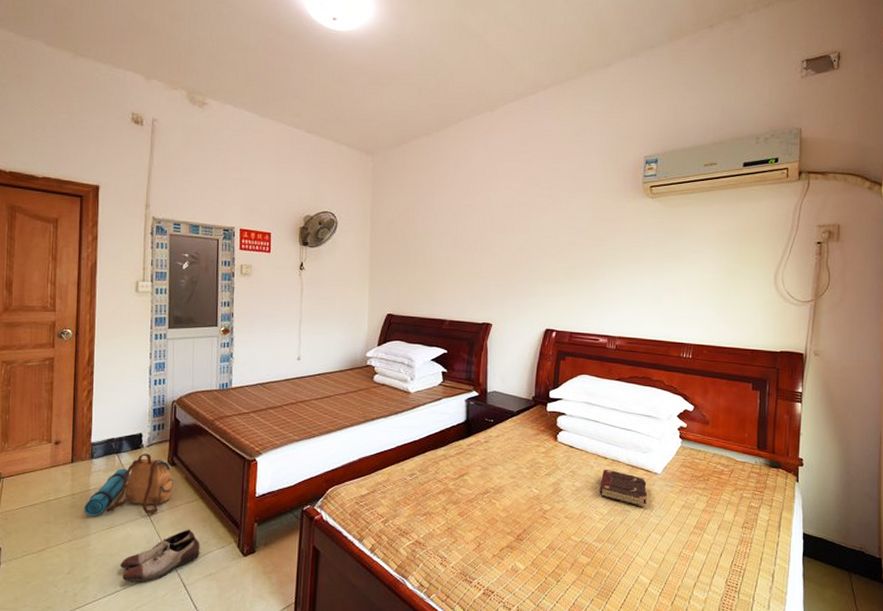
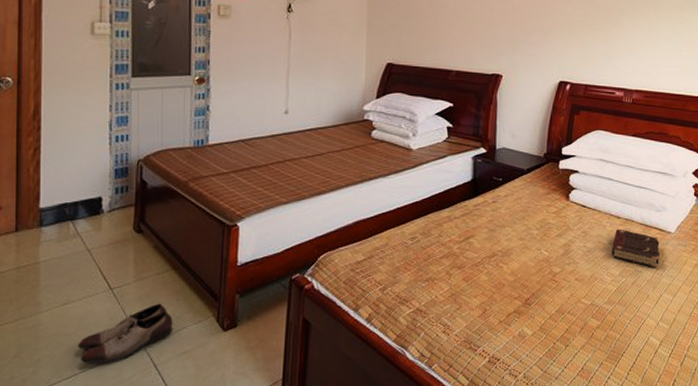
backpack: present [83,453,173,517] -> none [31,220,140,292]

